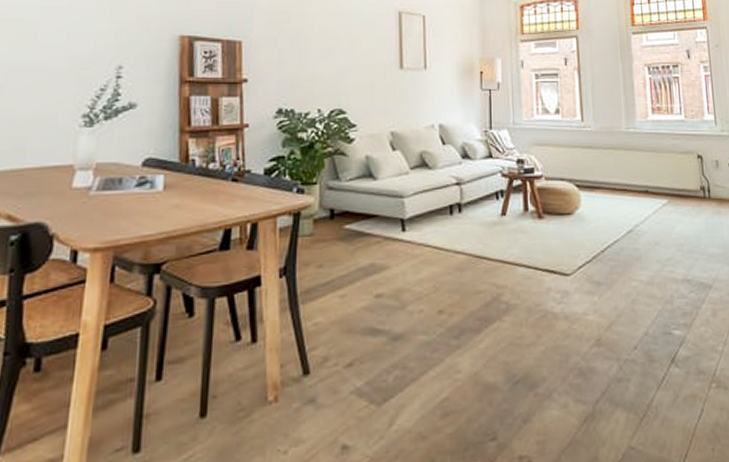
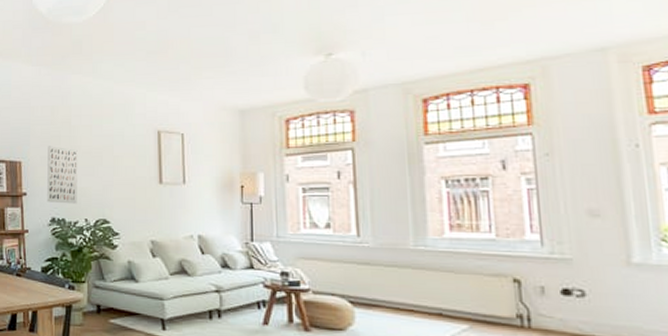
wall art: none [273,24,310,92] -> present [47,146,78,204]

